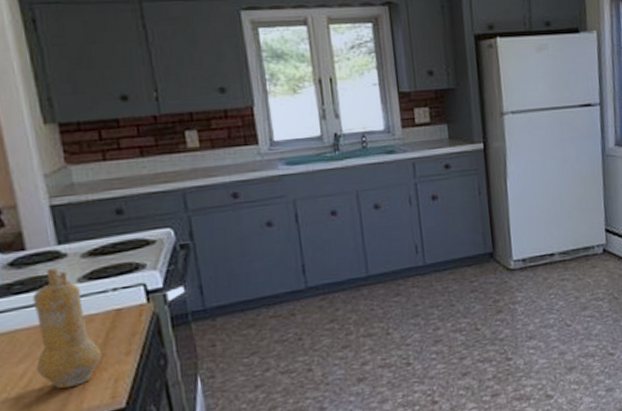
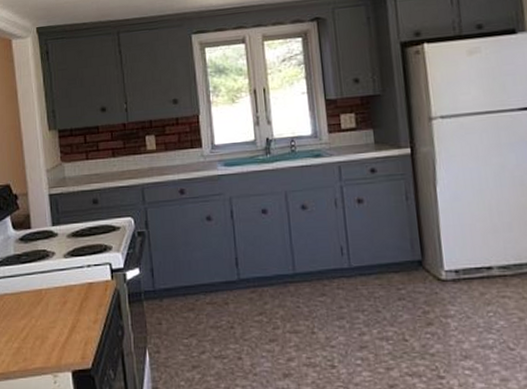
pepper mill: present [32,267,102,389] -> none [32,244,77,345]

